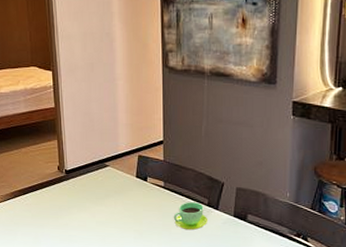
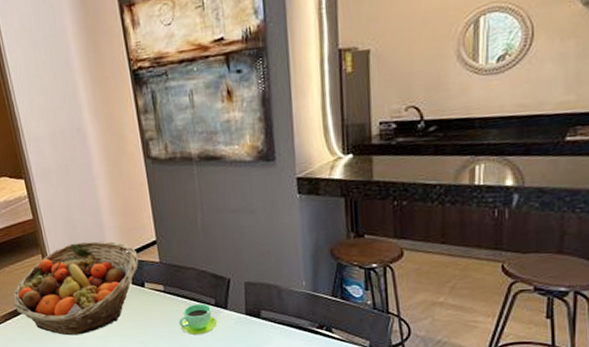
fruit basket: none [25,134,145,218] -> present [13,241,139,336]

